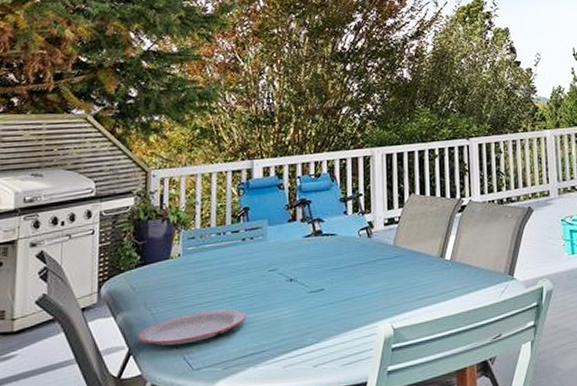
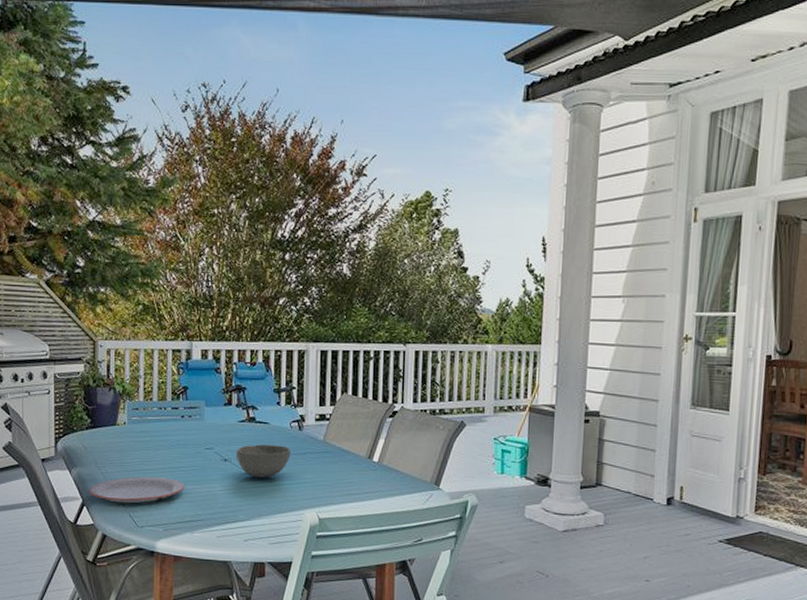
bowl: none [302,256,360,295] -> present [236,444,291,478]

